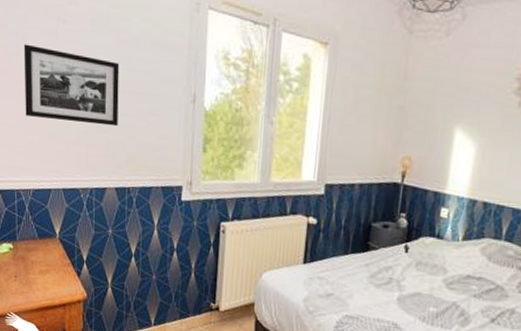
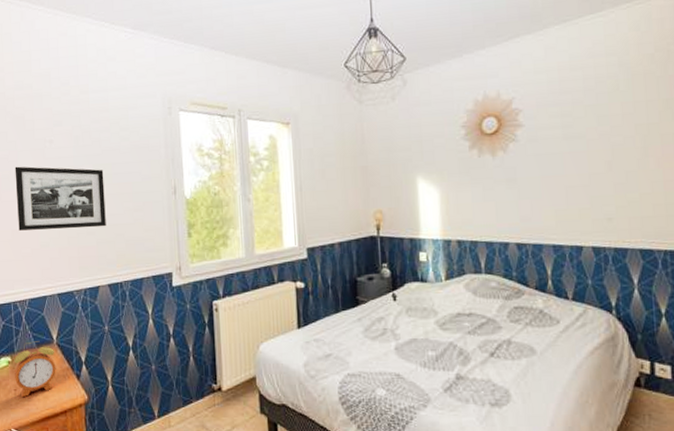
alarm clock: none [16,232,57,285] -> present [14,341,56,398]

